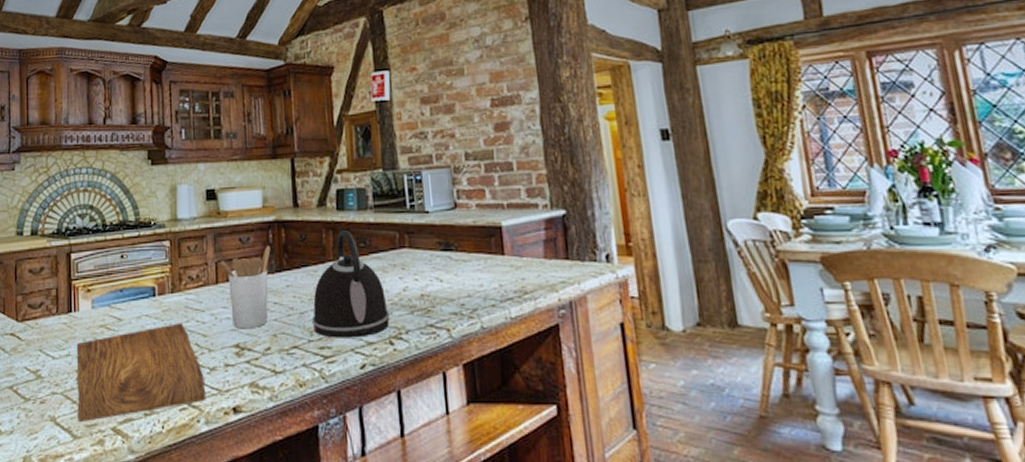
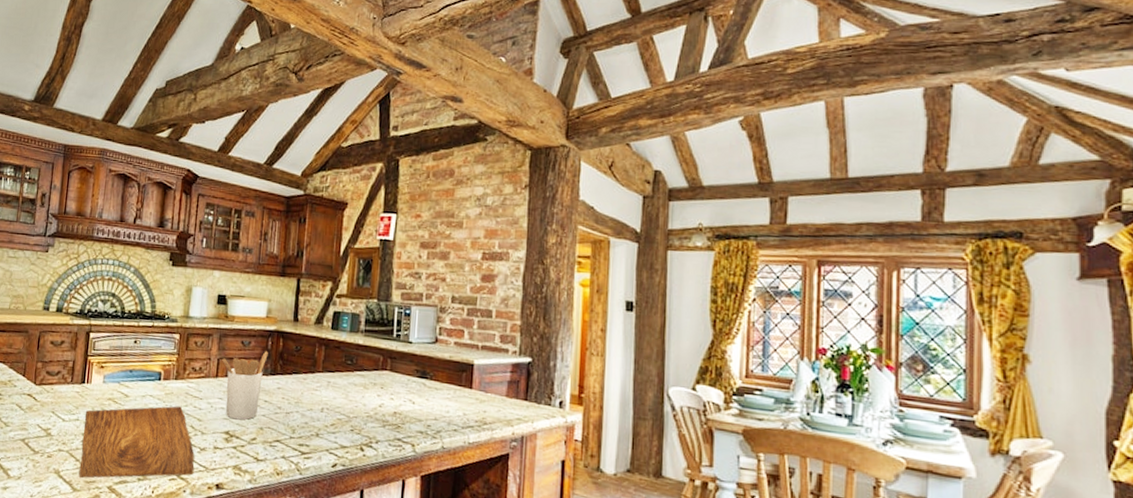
kettle: present [311,229,390,338] -> none [295,346,364,441]

